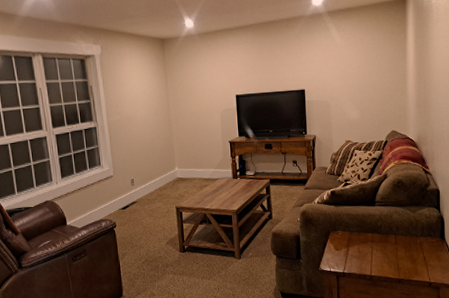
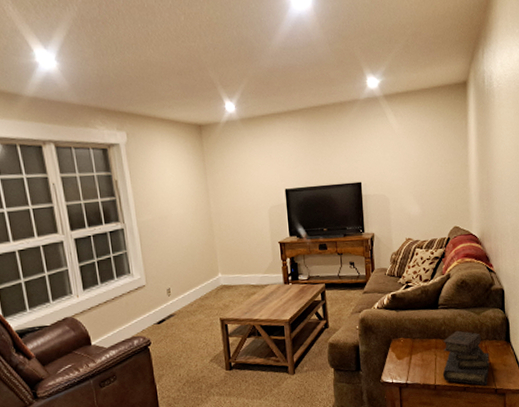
diary: none [378,226,424,279] -> present [442,330,490,386]

